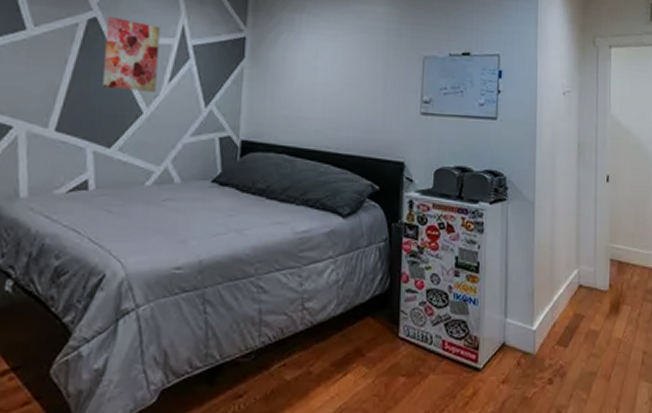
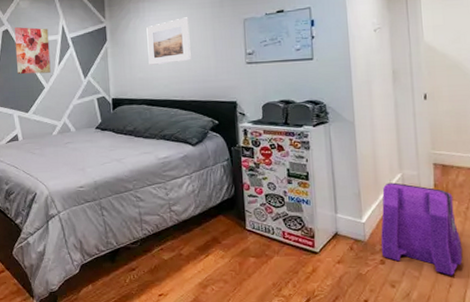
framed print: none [298,42,357,102] -> present [146,17,191,65]
backpack: none [550,280,631,398] -> present [381,182,463,276]

